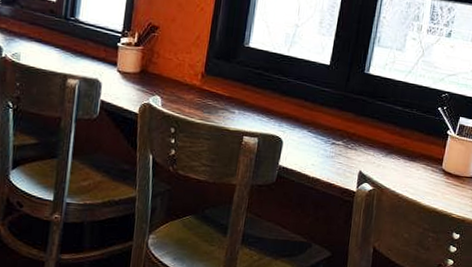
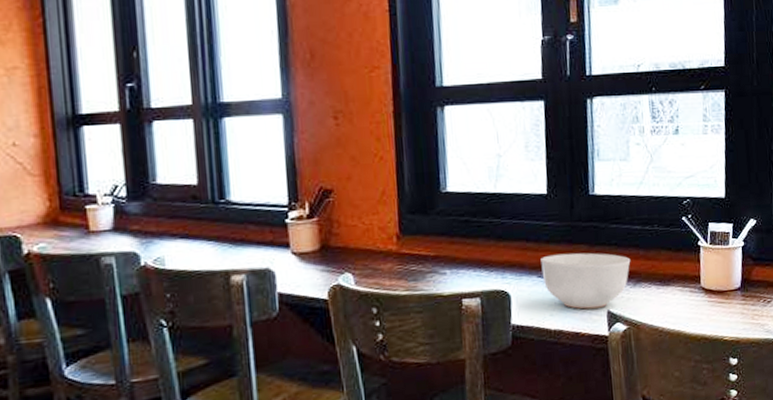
bowl: none [312,115,388,168] -> present [541,252,631,310]

